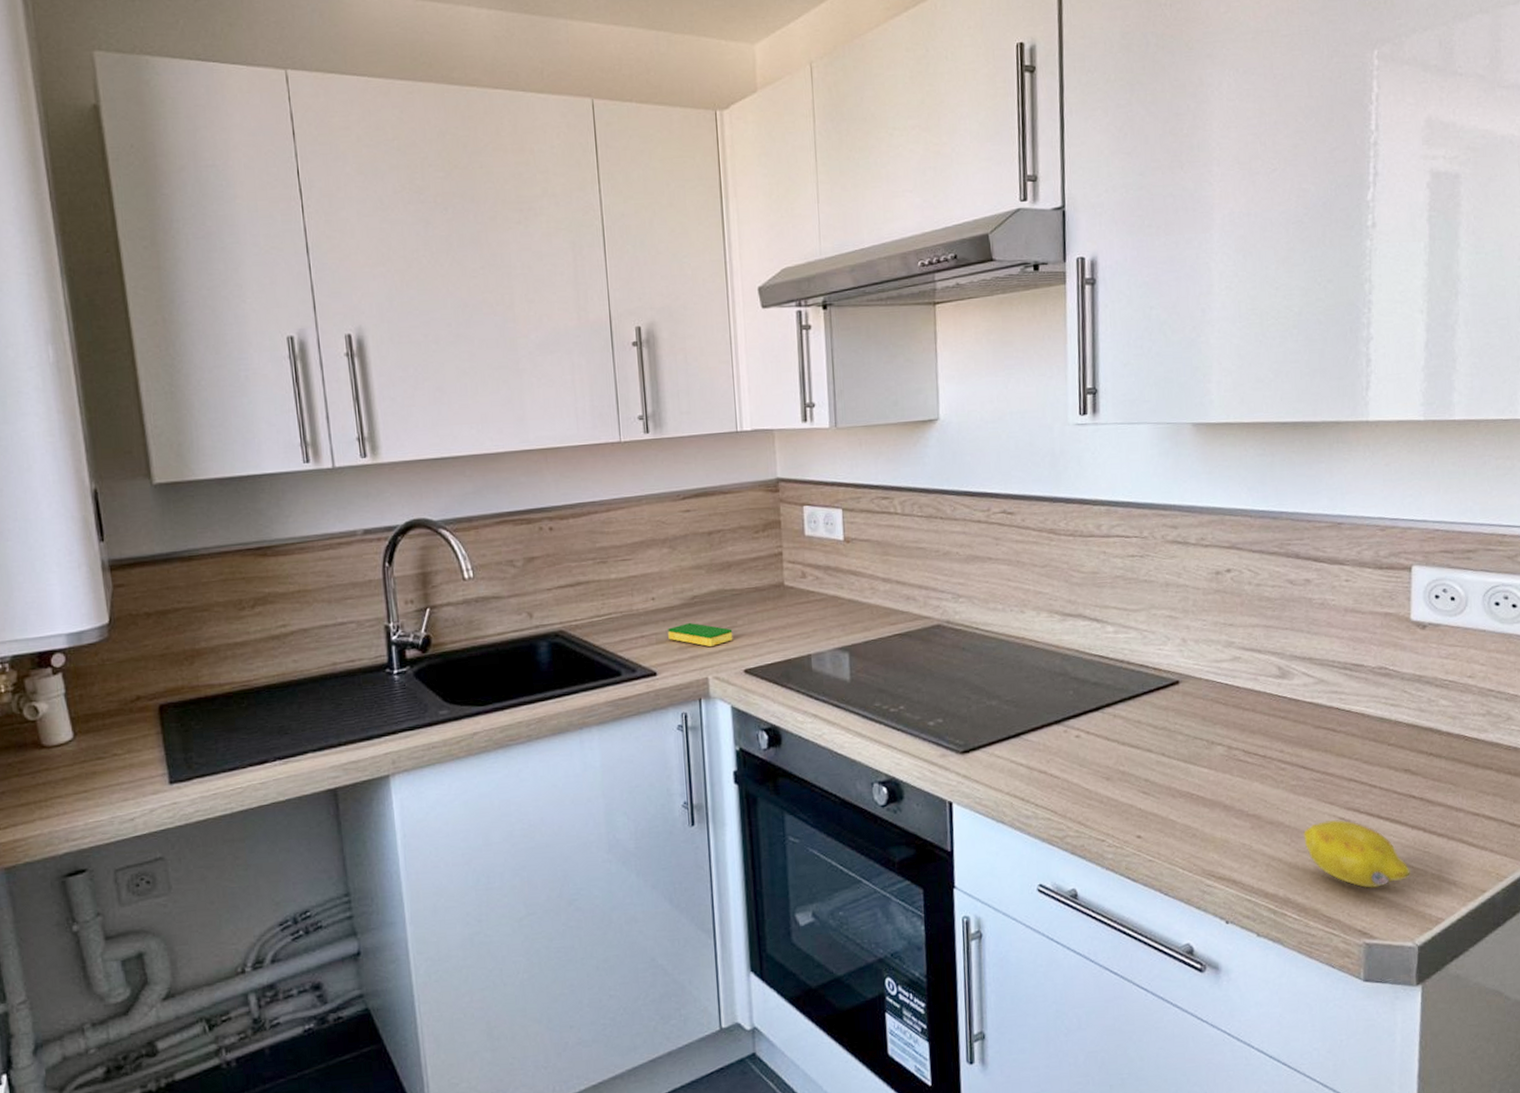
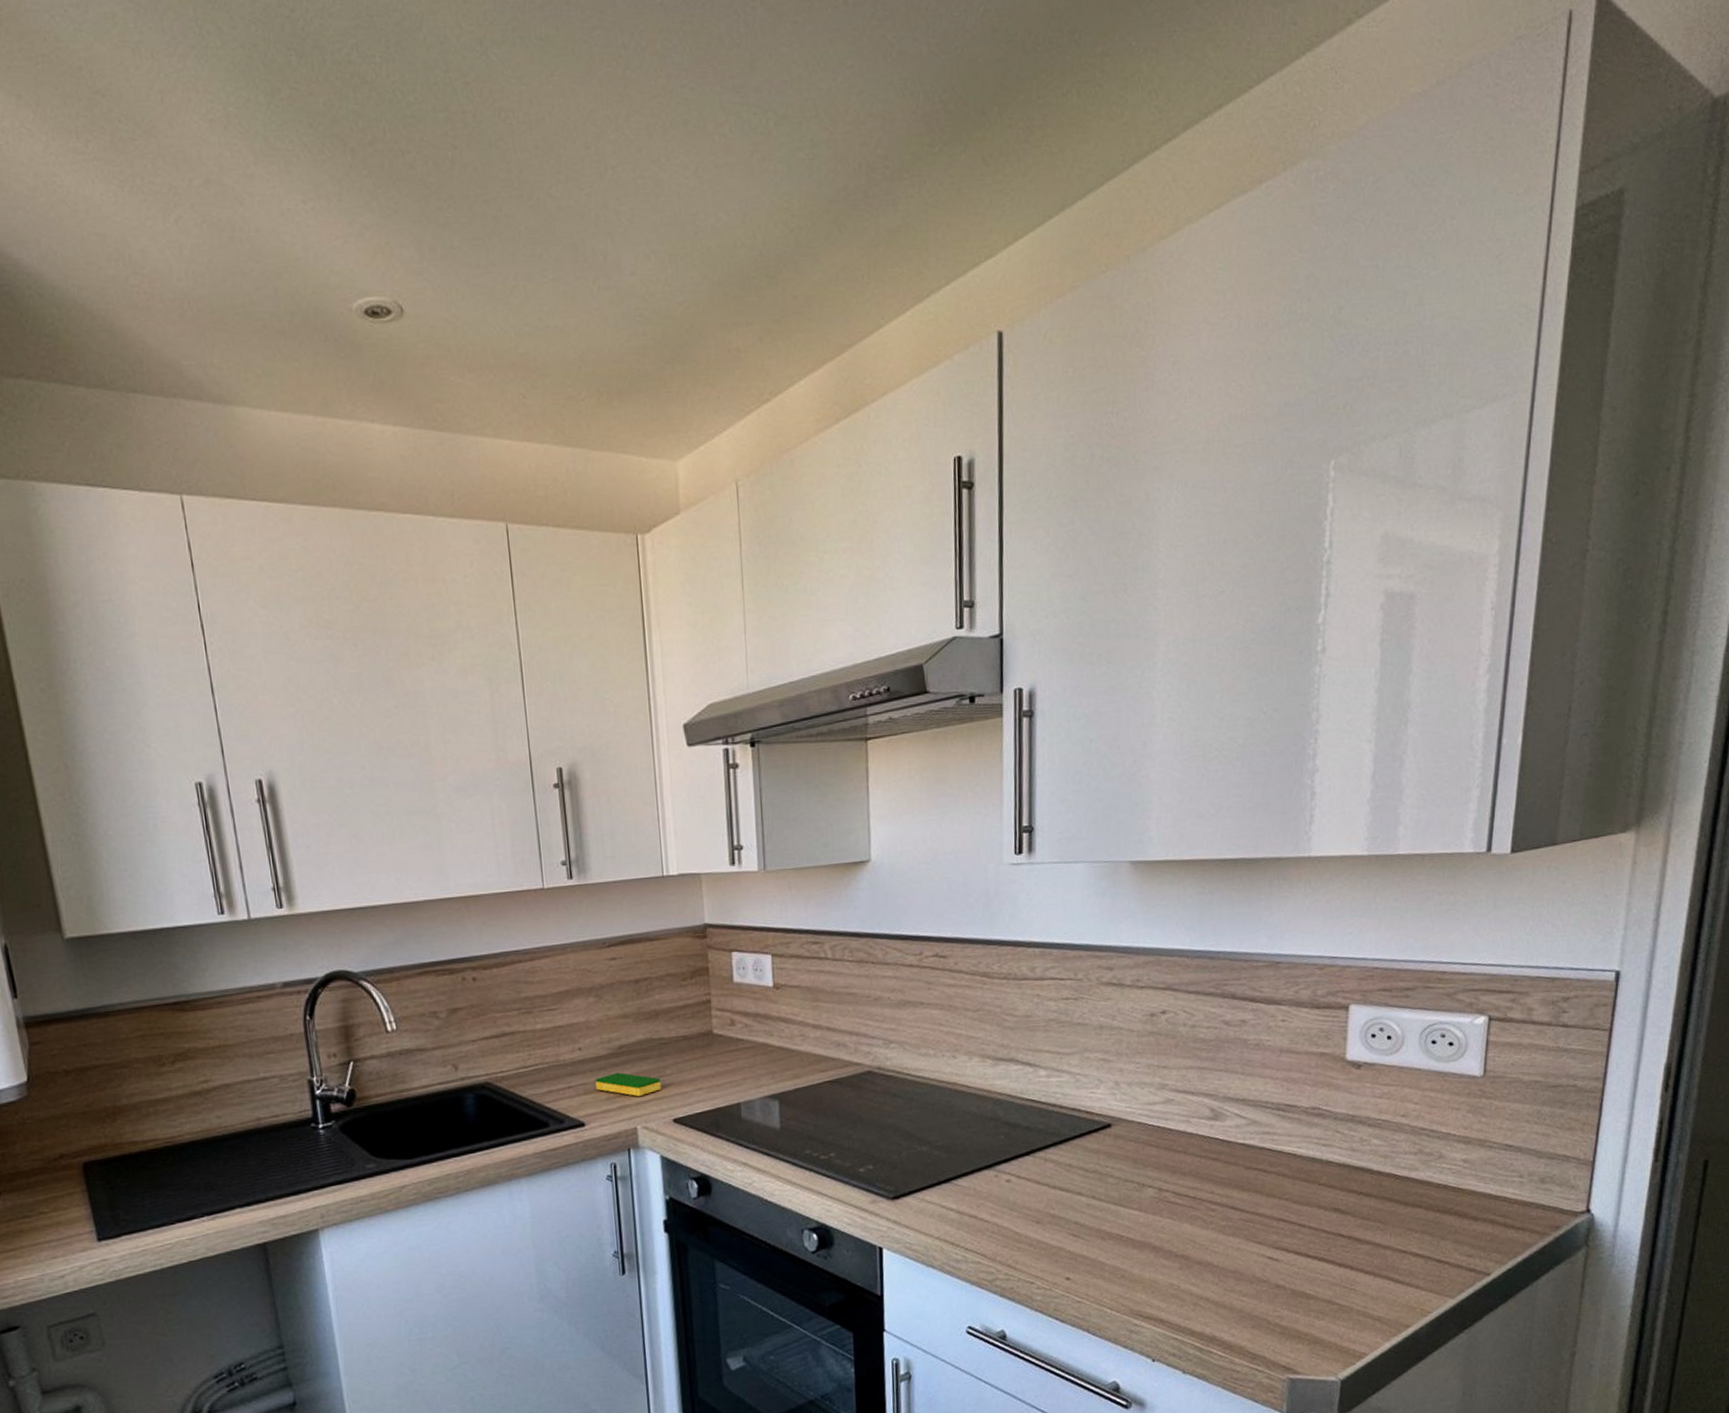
fruit: present [1302,819,1410,888] -> none [1230,1258,1336,1325]

